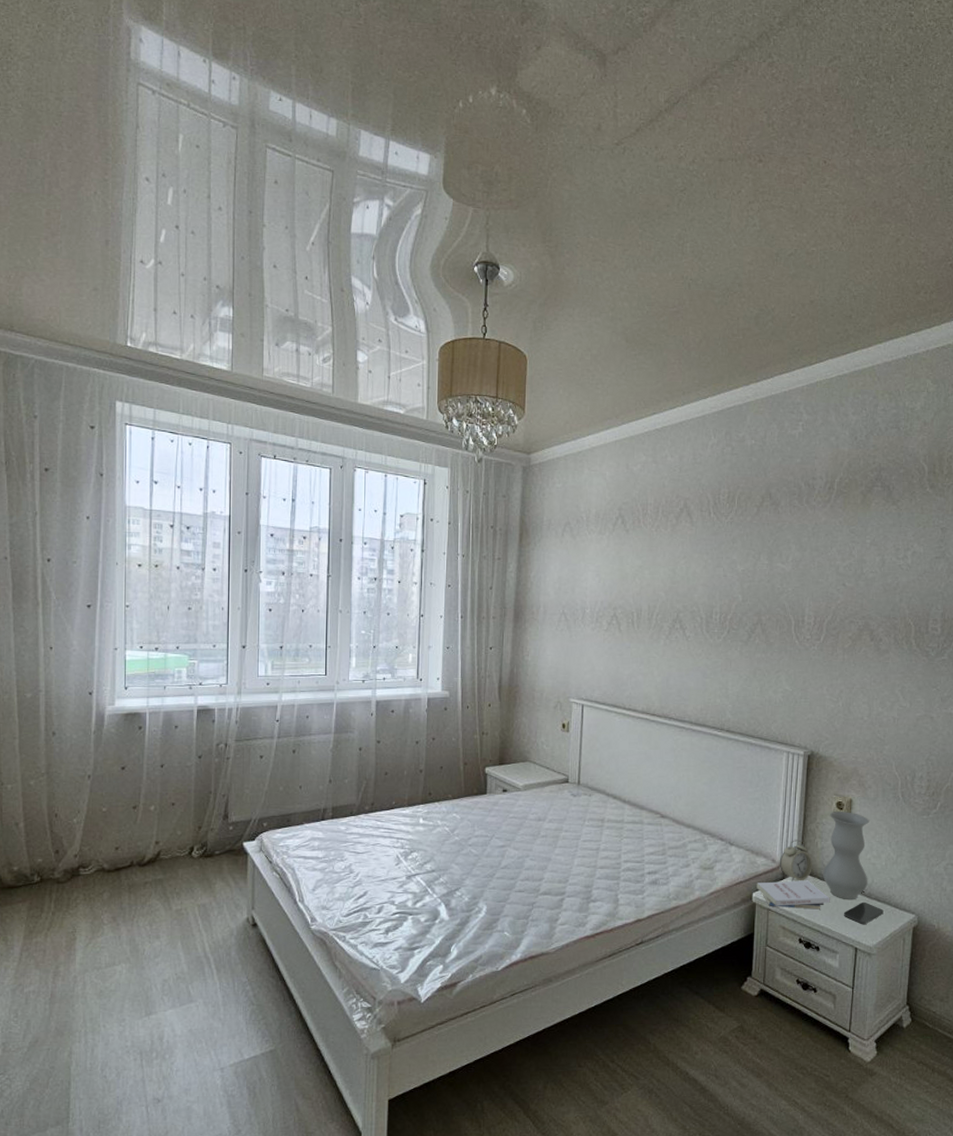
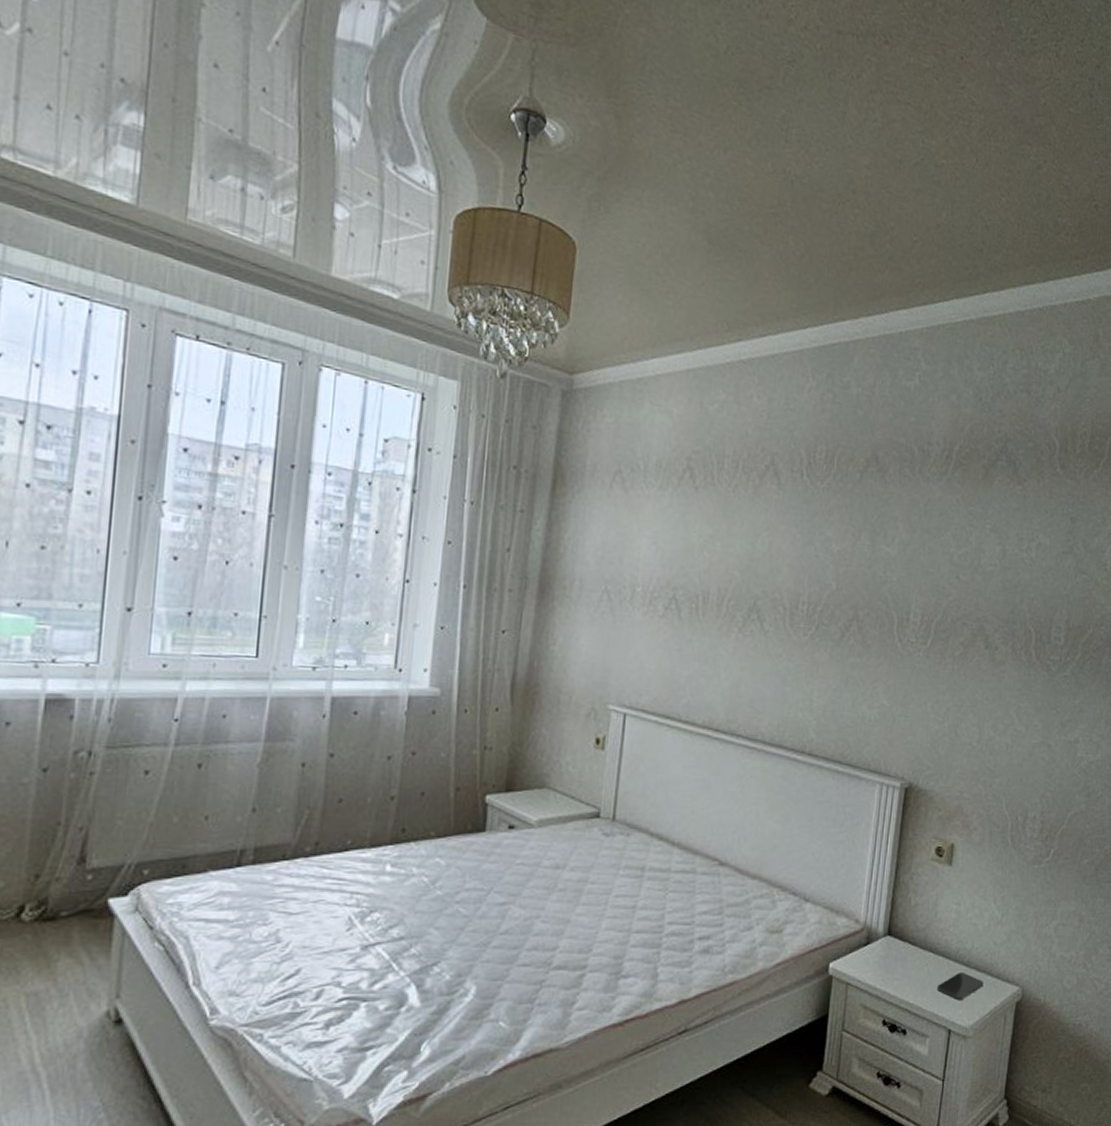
books: present [756,880,830,910] -> none [834,946,923,983]
alarm clock: present [780,840,812,881] -> none [865,894,904,947]
vase: present [823,812,869,900] -> none [915,859,973,970]

